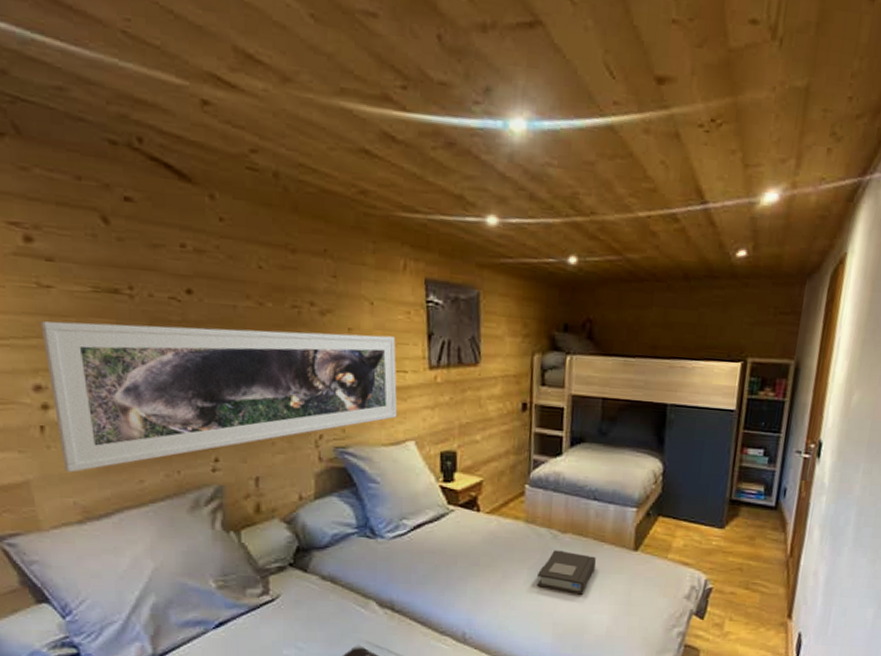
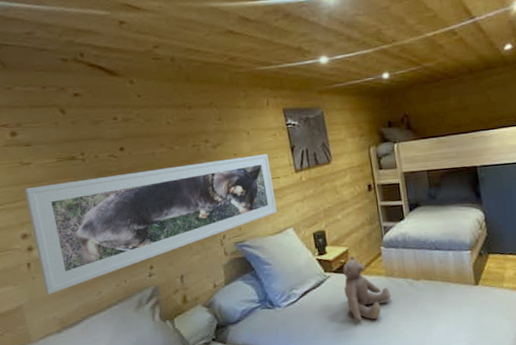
teddy bear: none [469,490,528,571] -> present [342,256,391,321]
book: present [537,550,596,595] -> none [403,294,448,329]

